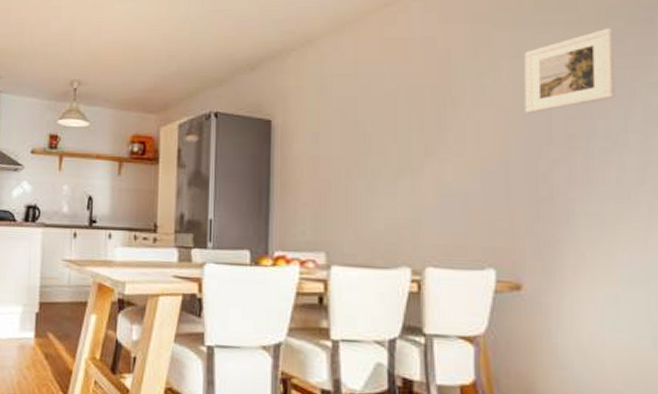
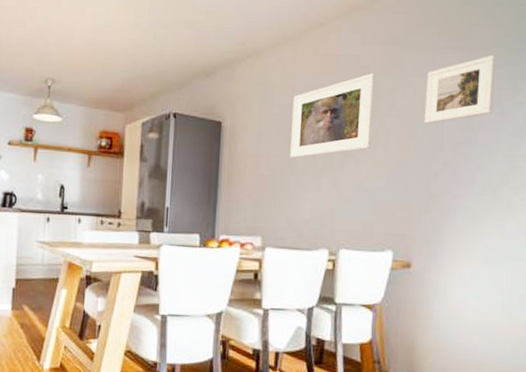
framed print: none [356,57,458,159] -> present [290,73,376,158]

